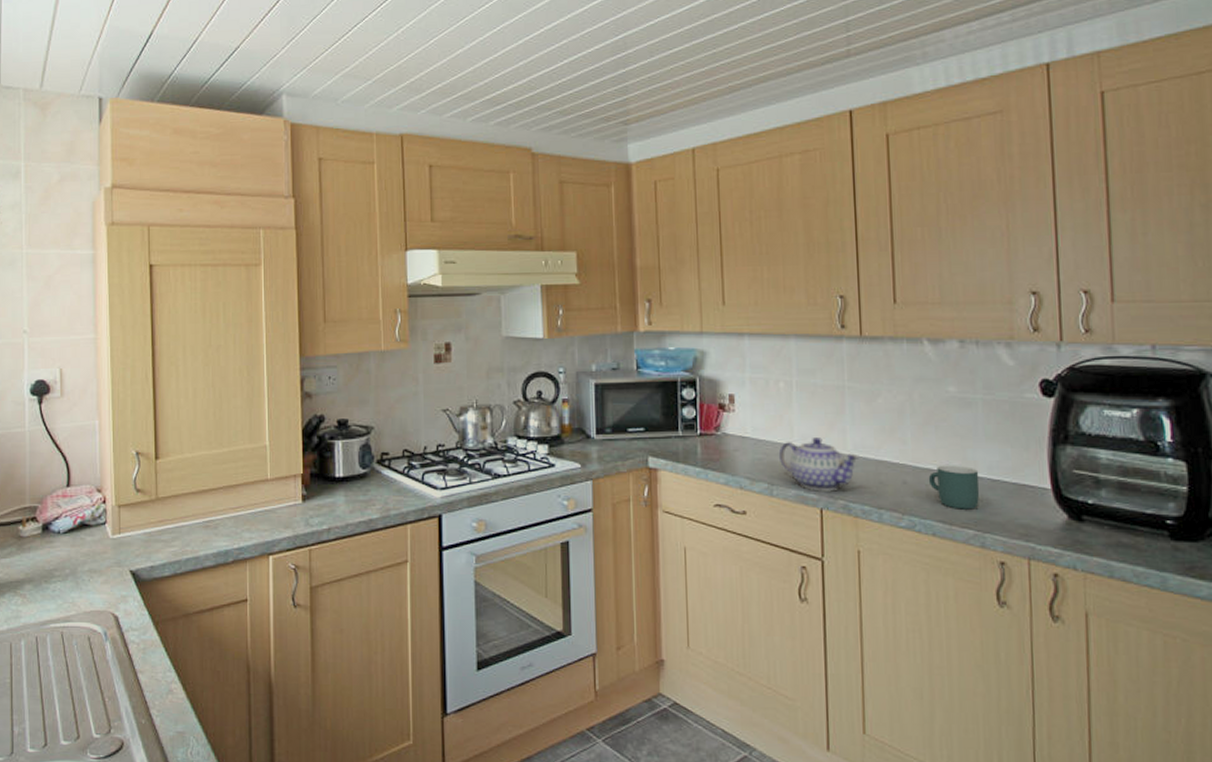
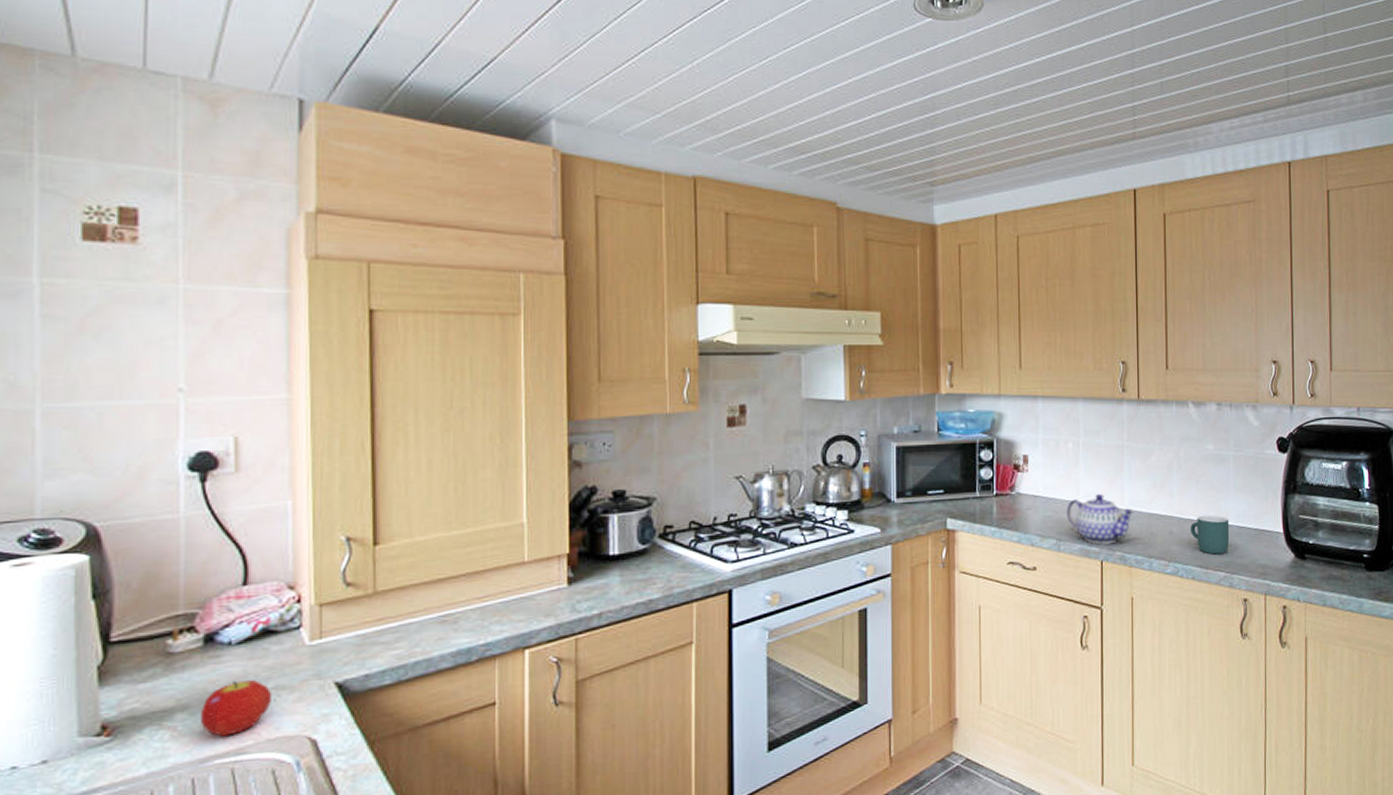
fruit: none [40,563,88,606] -> present [199,680,273,737]

